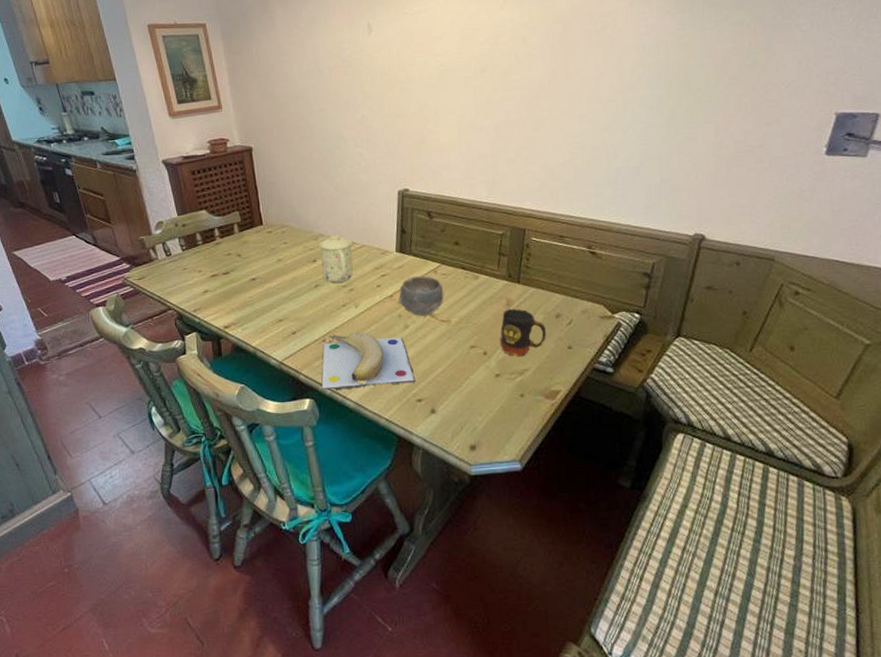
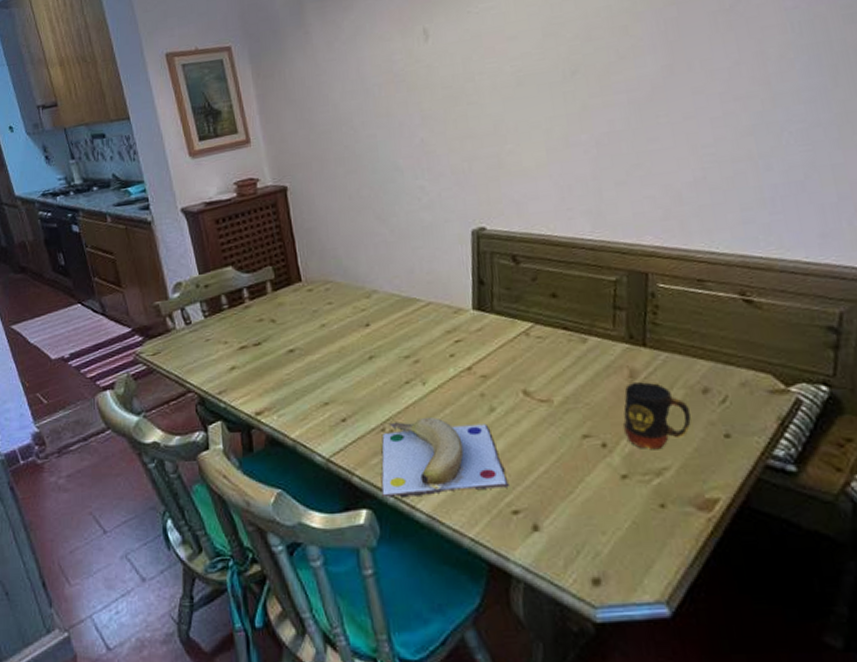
mug: present [319,234,353,284] -> none [372,289,418,354]
bowl: present [398,276,444,316] -> none [478,340,542,394]

